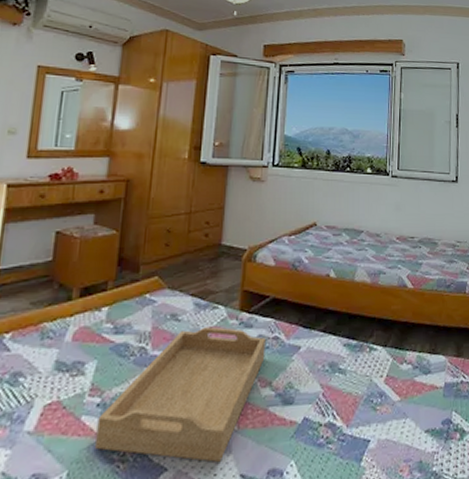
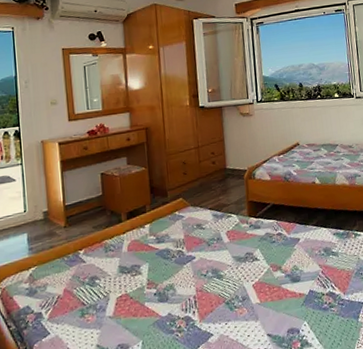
serving tray: present [95,326,266,462] -> none [156,230,273,327]

